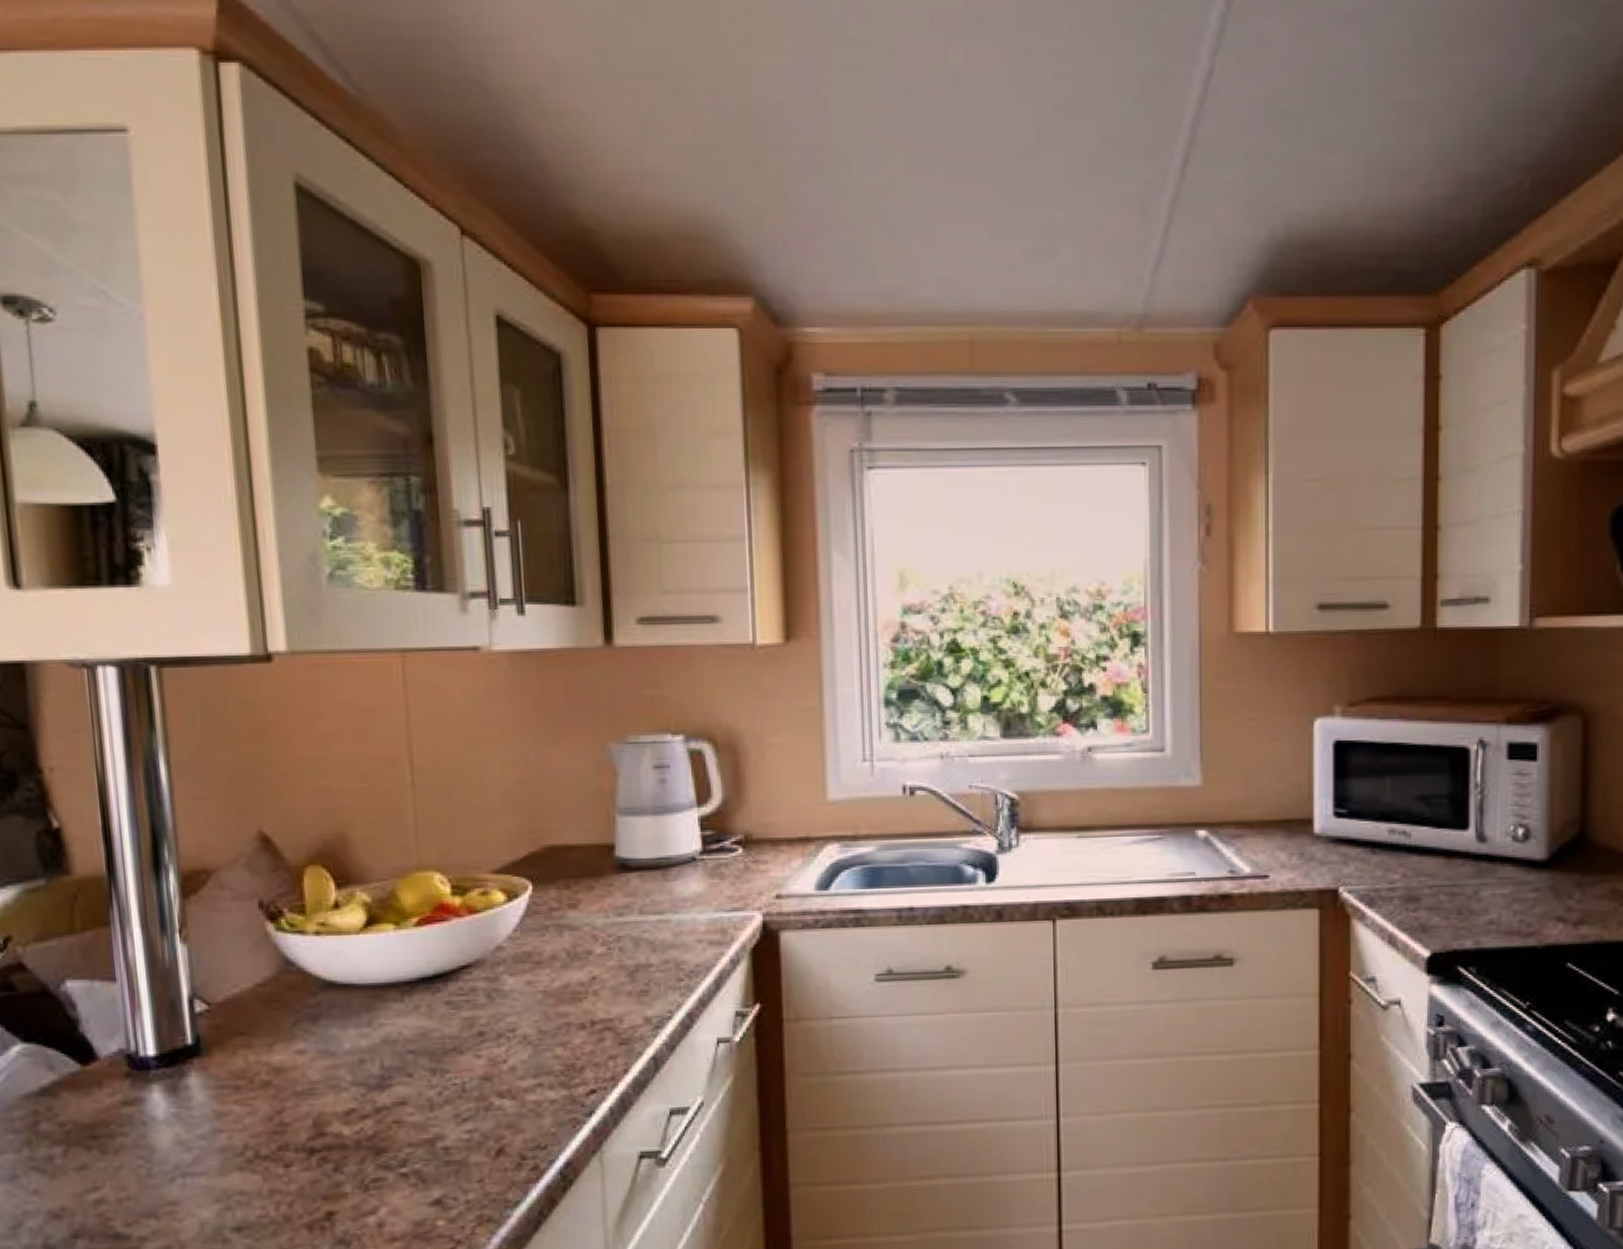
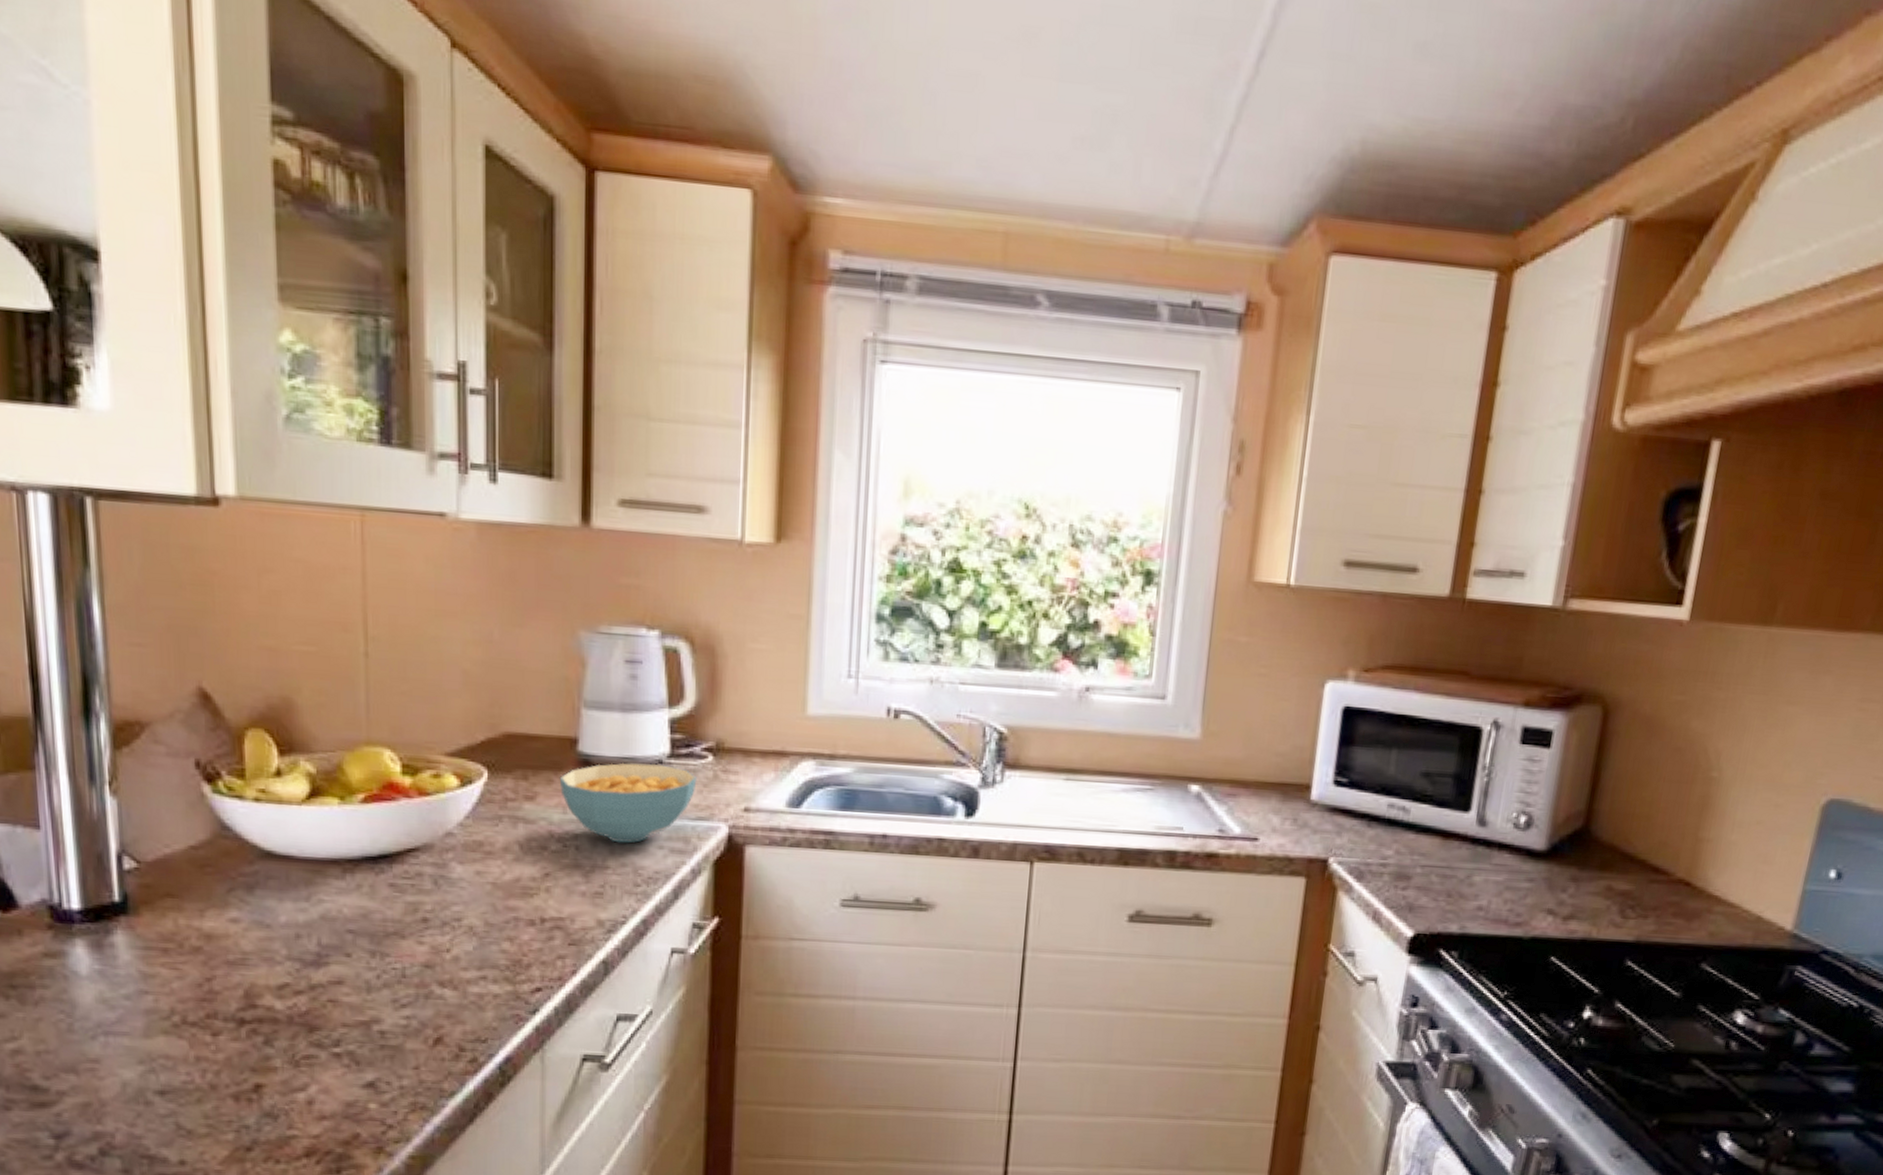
cereal bowl: none [599,861,729,941] -> present [559,762,697,844]

